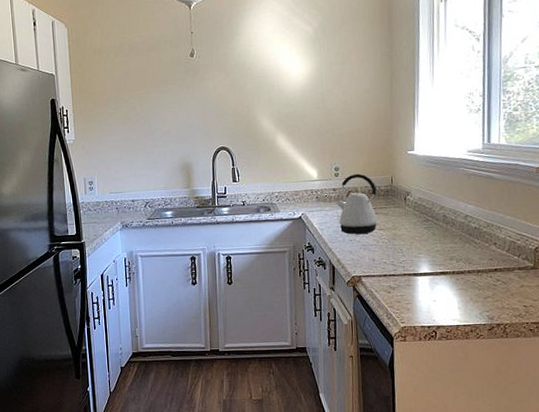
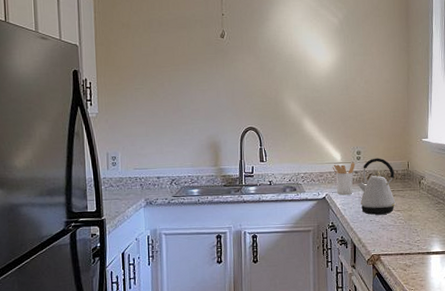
utensil holder: none [308,179,333,215] -> present [332,162,355,196]

